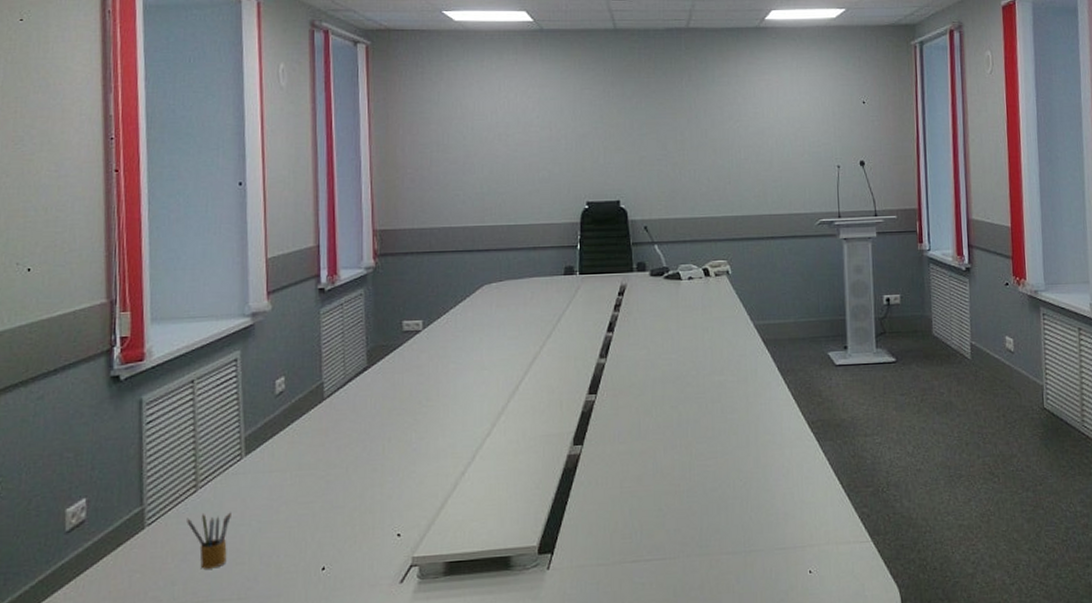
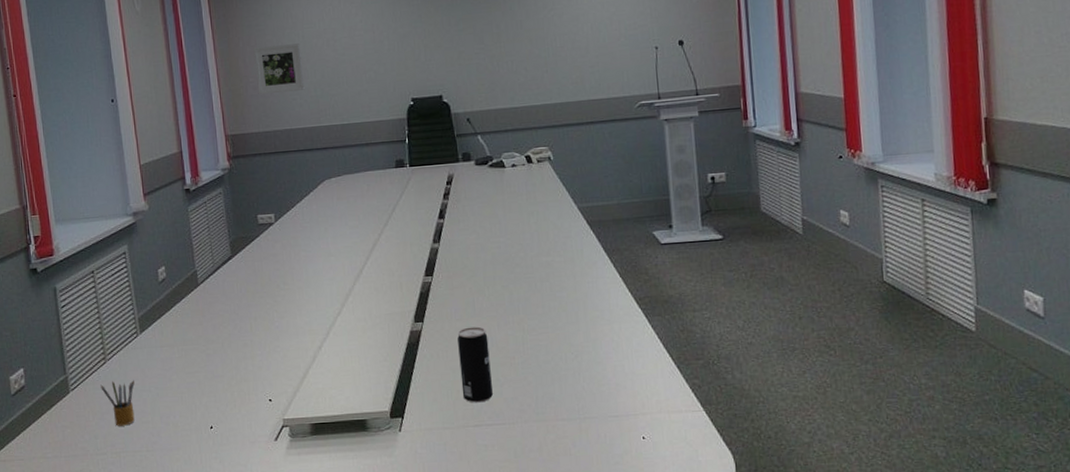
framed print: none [414,135,470,188] -> present [253,43,305,95]
beverage can: none [619,450,655,536] -> present [457,326,494,403]

